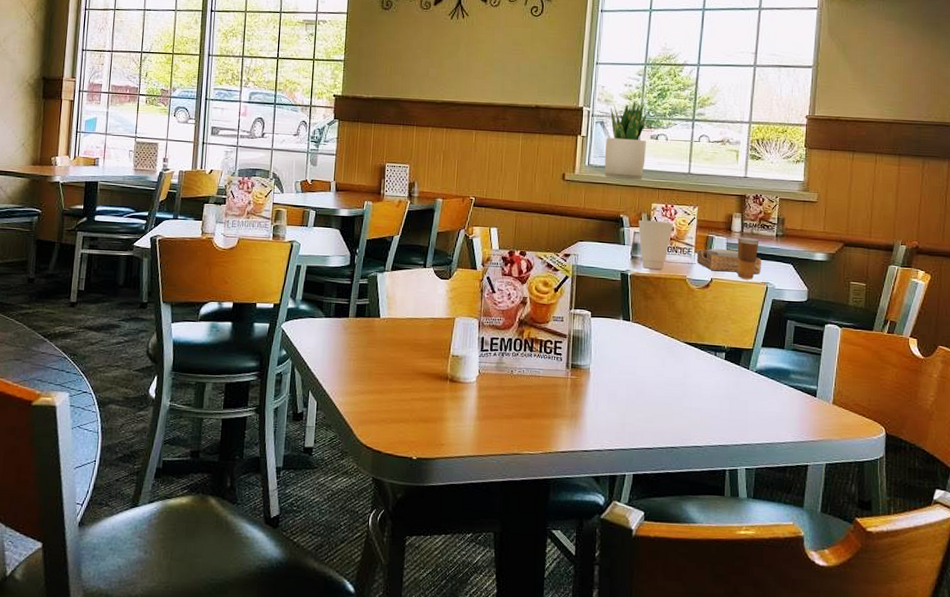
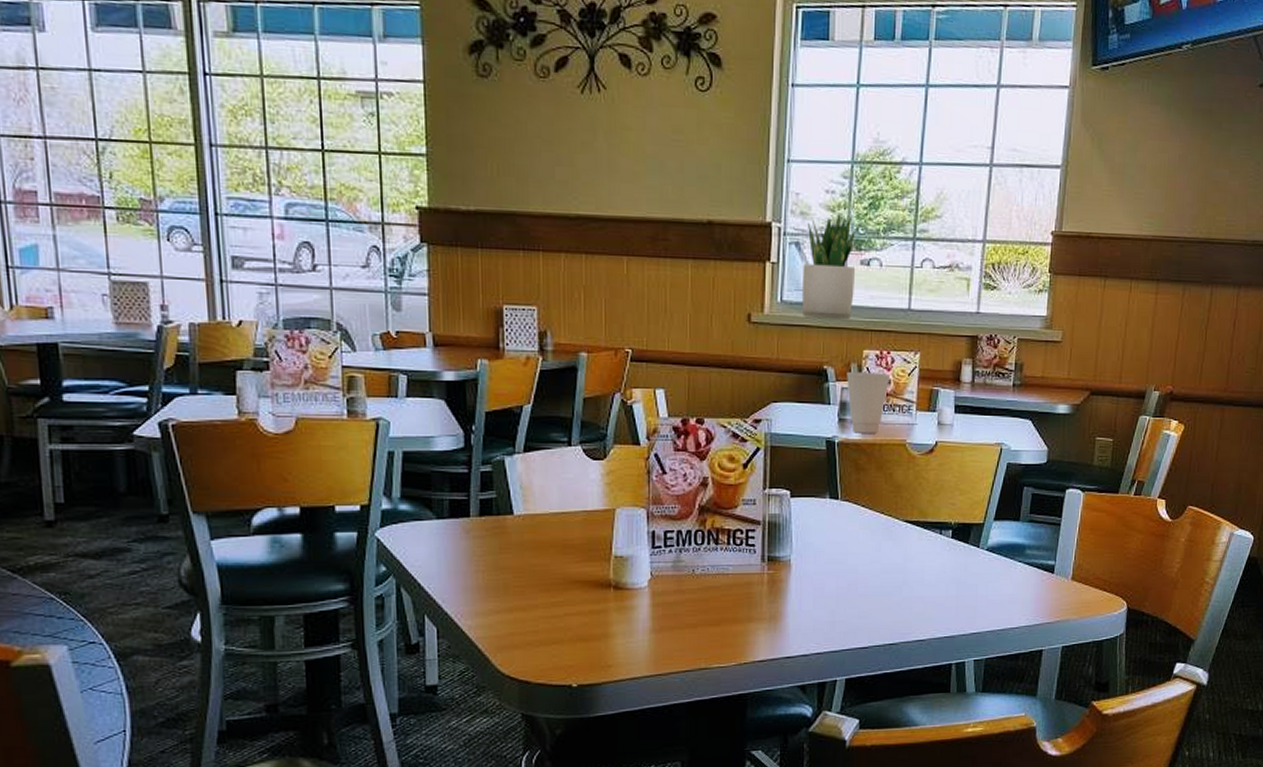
napkin holder: present [696,249,761,275] -> none [918,405,995,434]
beverage cup: present [737,237,759,280] -> none [966,389,993,441]

